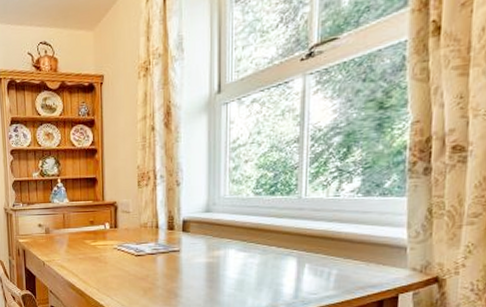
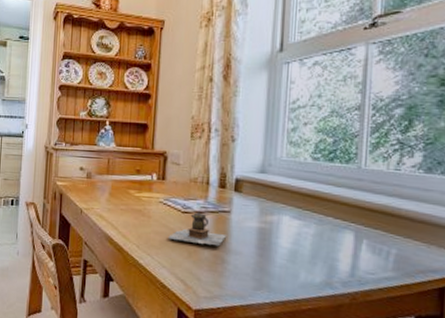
teapot: none [125,252,178,283] -> present [168,210,227,247]

